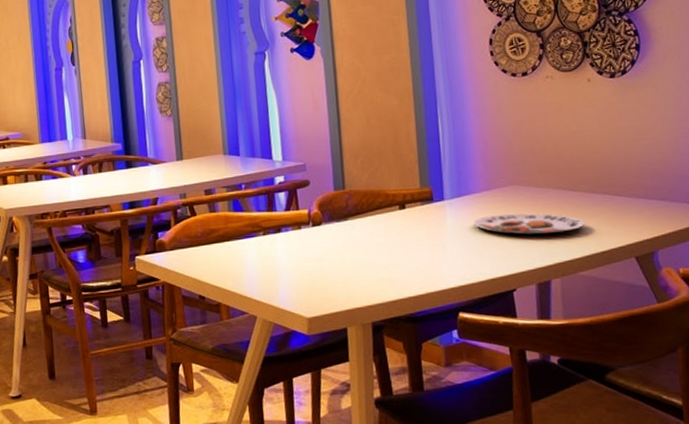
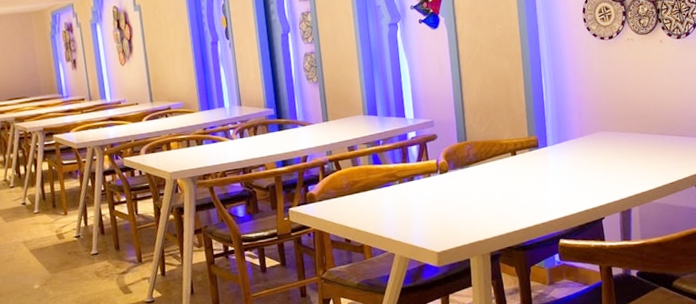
plate: present [473,213,585,235] -> none [571,153,657,172]

